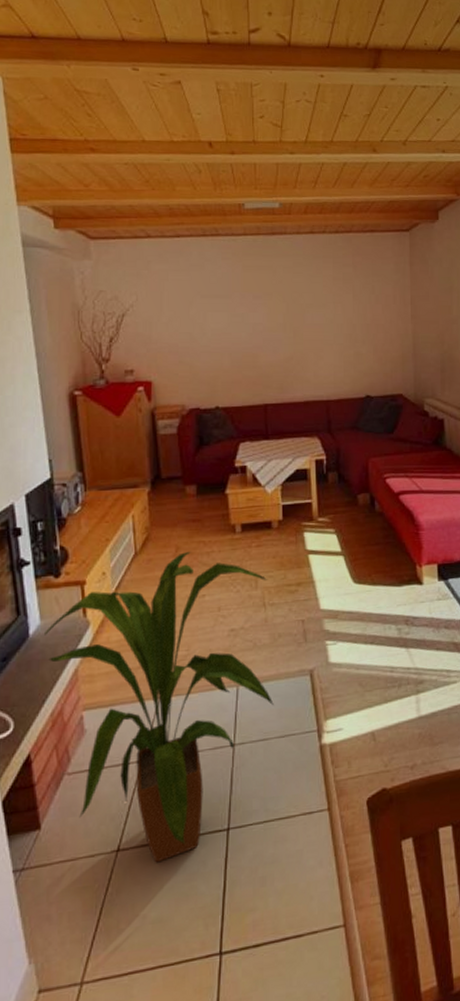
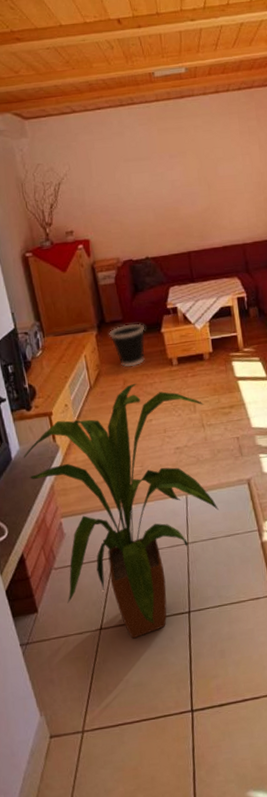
wastebasket: none [164,481,207,532] -> present [109,323,145,368]

